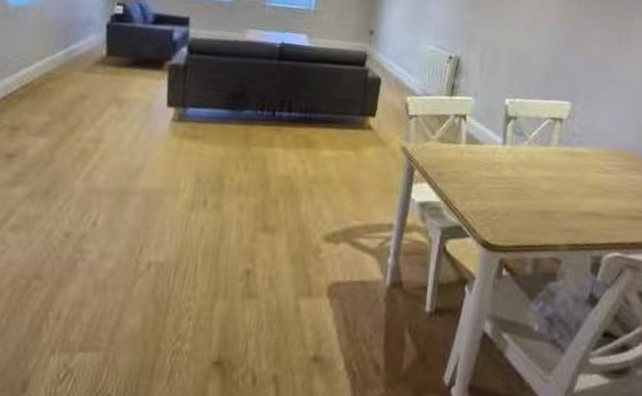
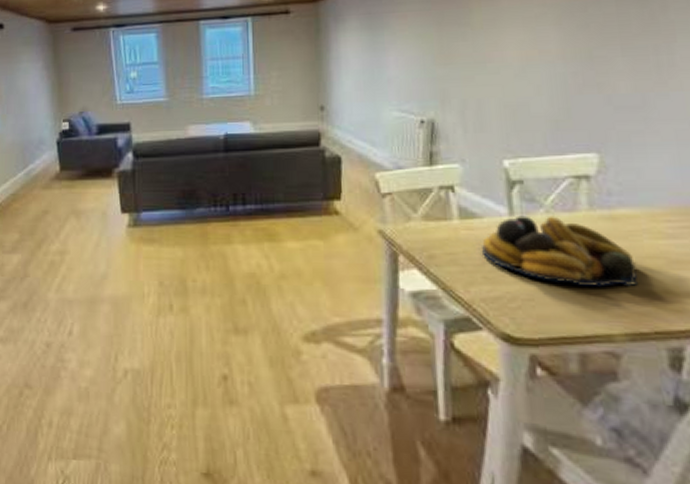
fruit bowl: none [479,145,582,209] -> present [482,215,638,288]

